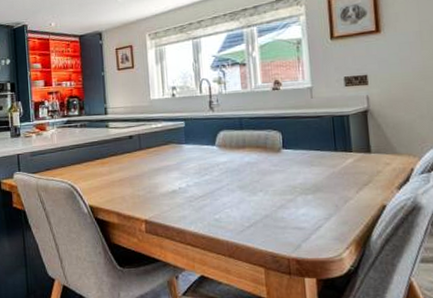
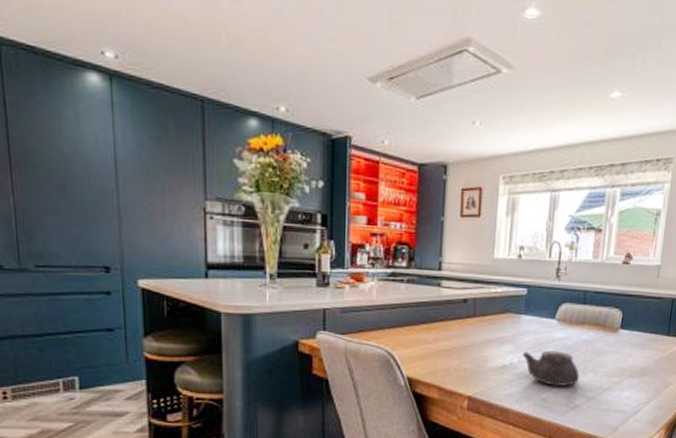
teapot: none [189,174,249,207] -> present [522,350,580,387]

